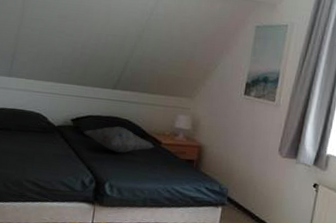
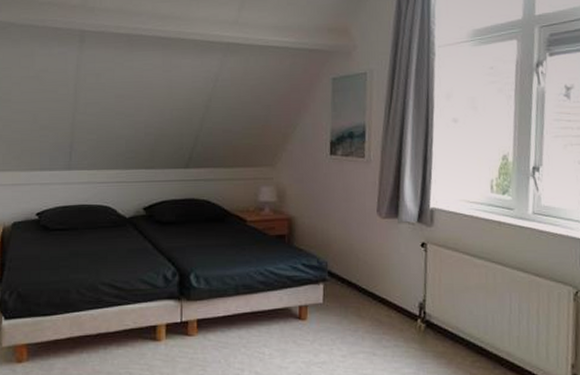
decorative pillow: present [83,126,154,153] -> none [158,209,239,238]

